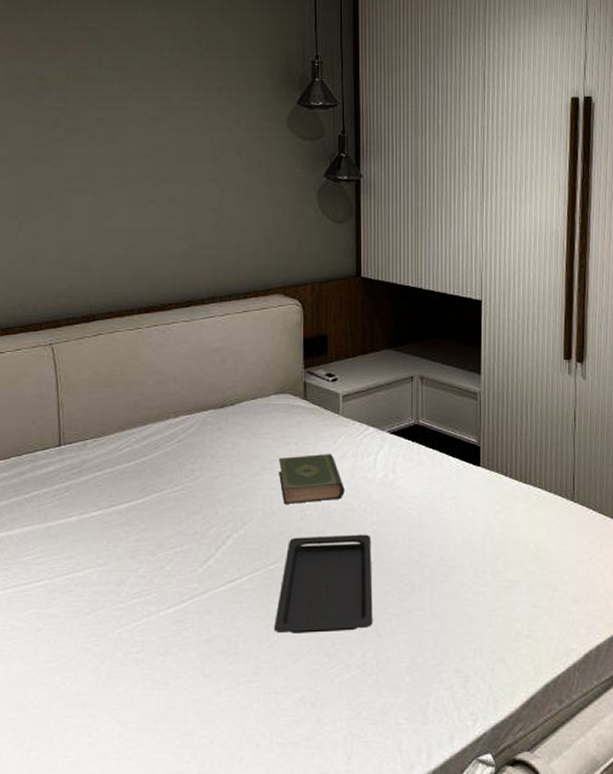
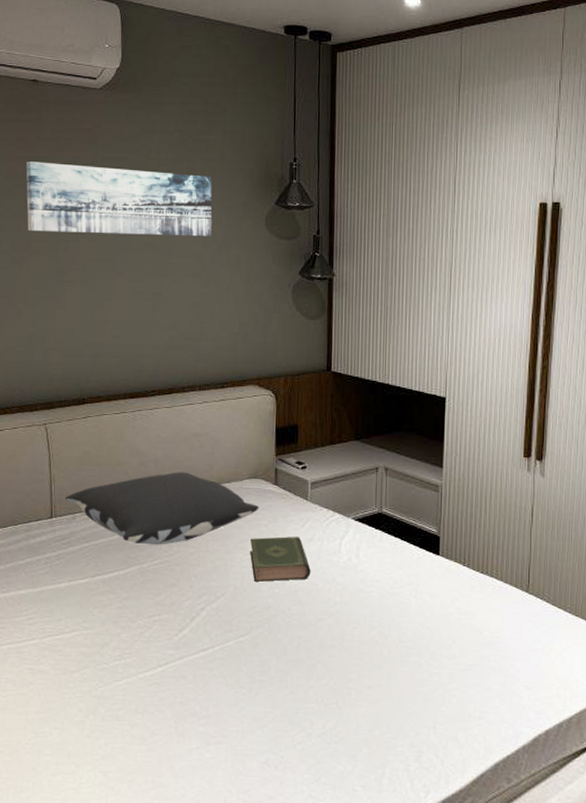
wall art: none [26,63,230,139] -> present [26,161,213,237]
pillow: none [75,390,288,471] -> present [65,472,259,545]
serving tray: present [274,534,373,634] -> none [243,612,335,702]

